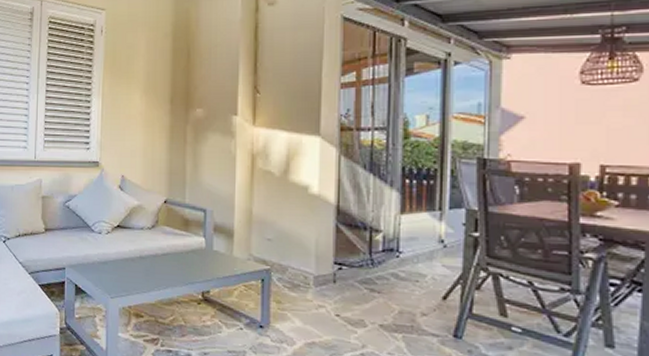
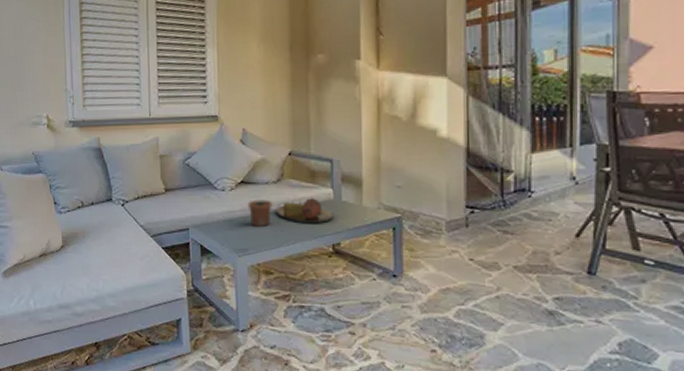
planter: none [122,244,147,271] -> present [247,199,274,228]
serving tray: none [149,245,204,271] -> present [275,198,333,224]

